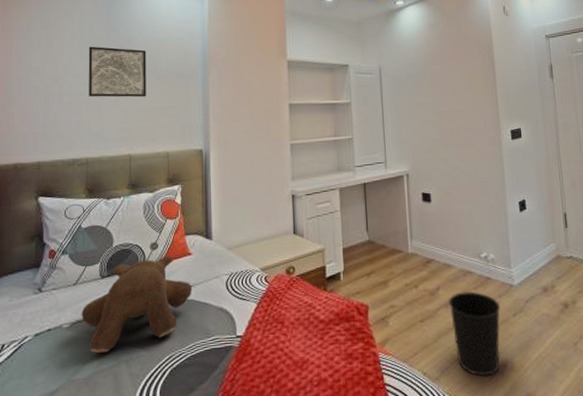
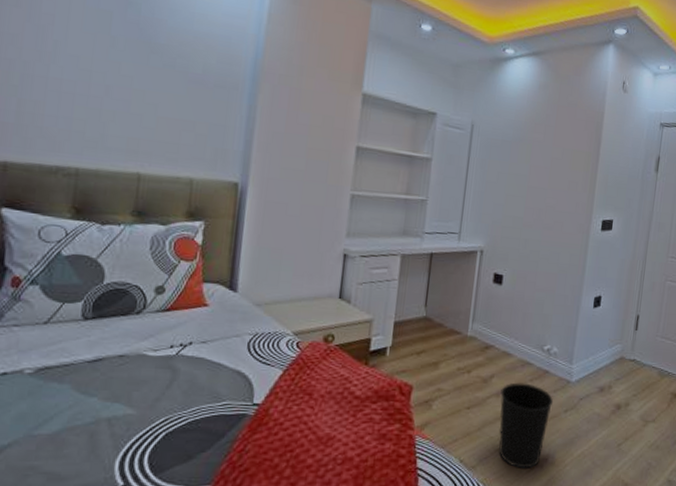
teddy bear: present [81,256,193,353] -> none [51,304,205,407]
wall art: present [88,46,146,98] -> none [87,20,177,104]

